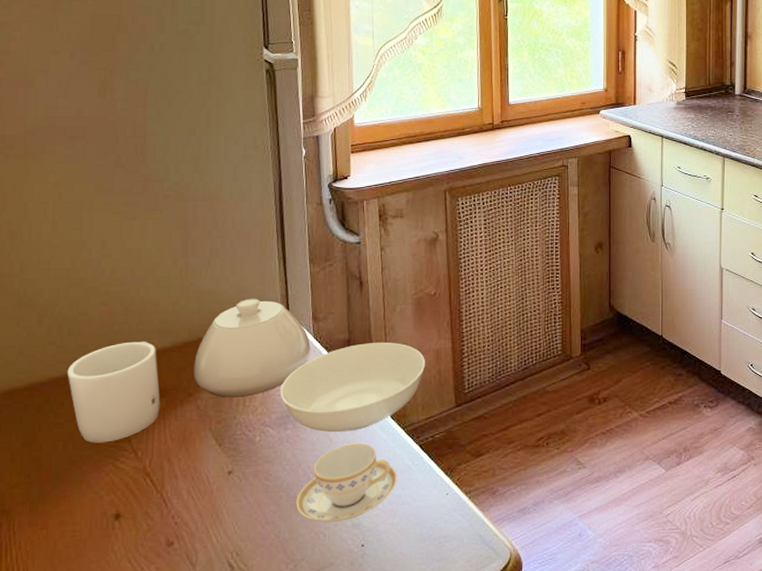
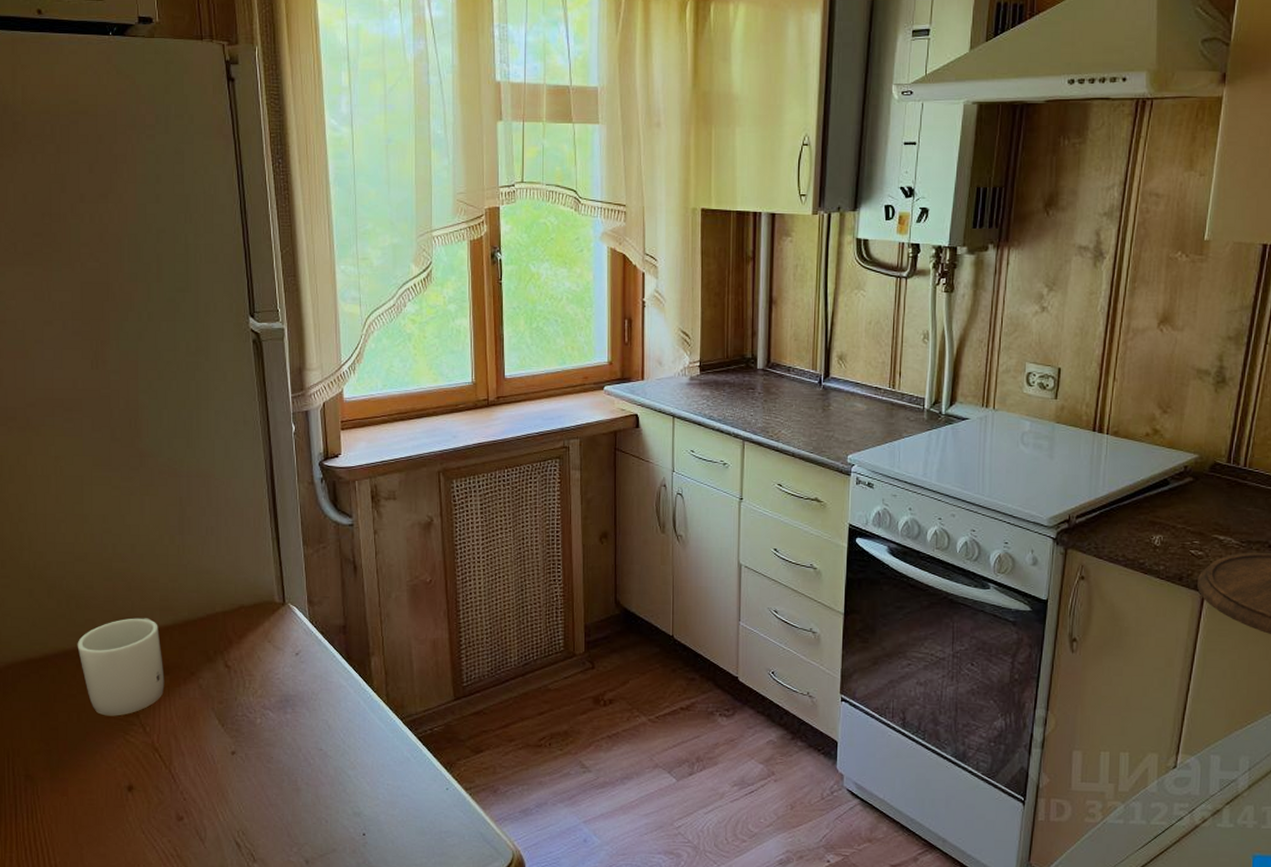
sugar bowl: present [193,298,311,398] -> none [194,579,307,679]
bowl: present [279,342,425,432] -> none [278,630,422,719]
teacup: present [296,443,398,522] -> none [298,731,398,809]

